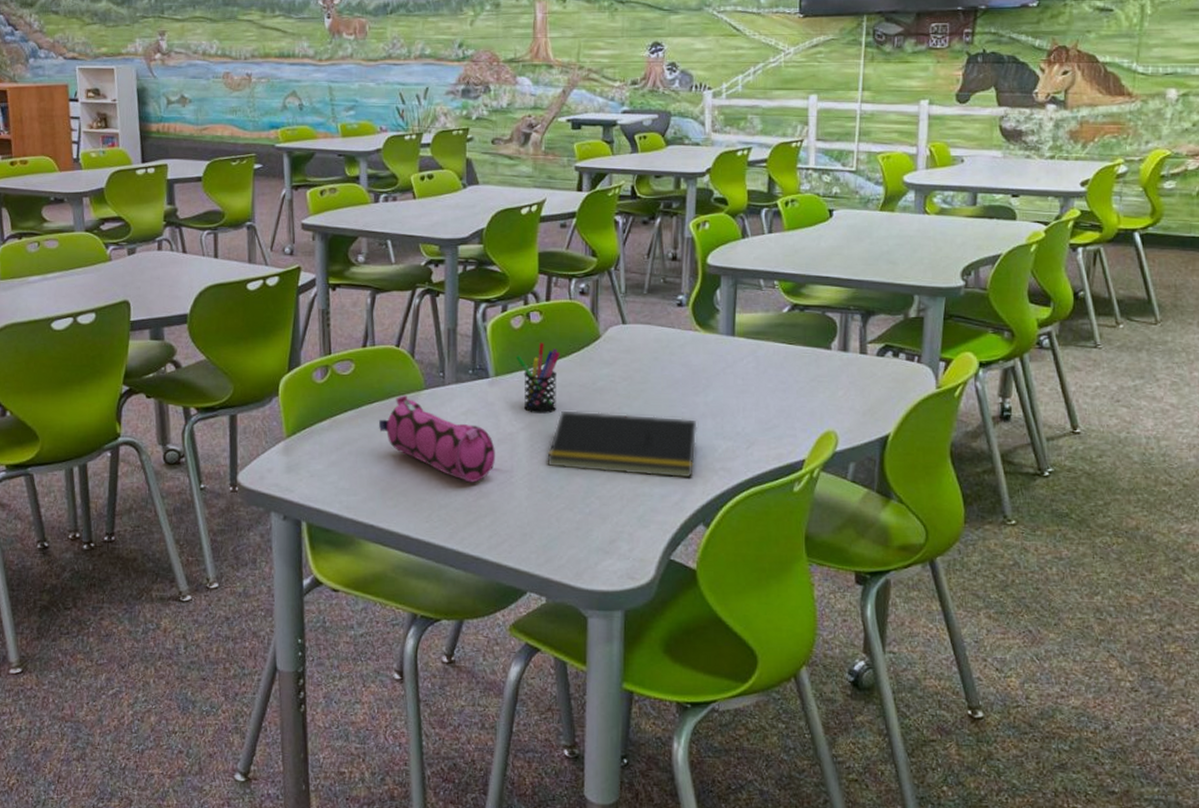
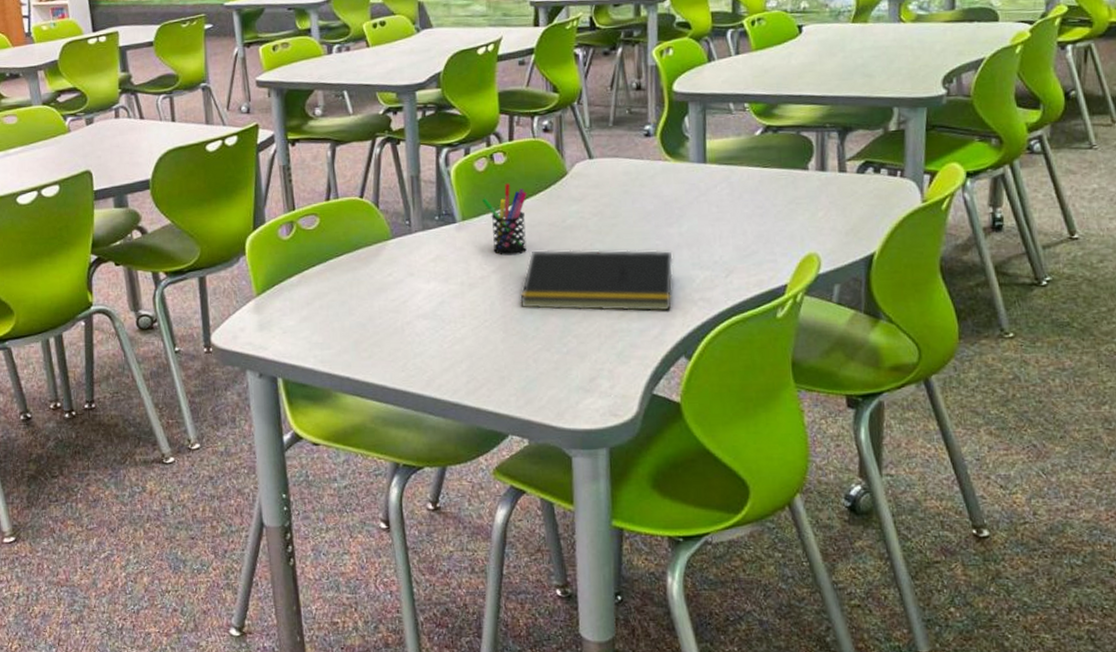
pencil case: present [379,394,496,483] -> none [348,245,468,329]

